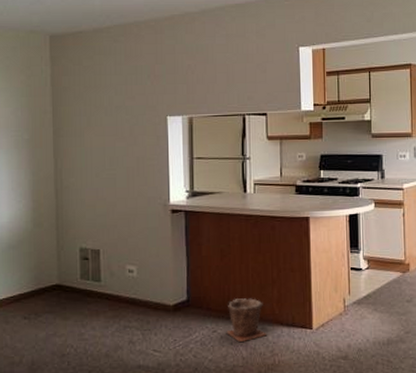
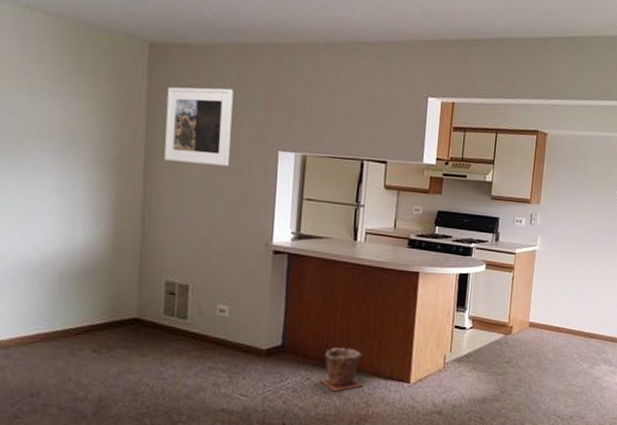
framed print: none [67,65,126,137] -> present [164,86,234,166]

